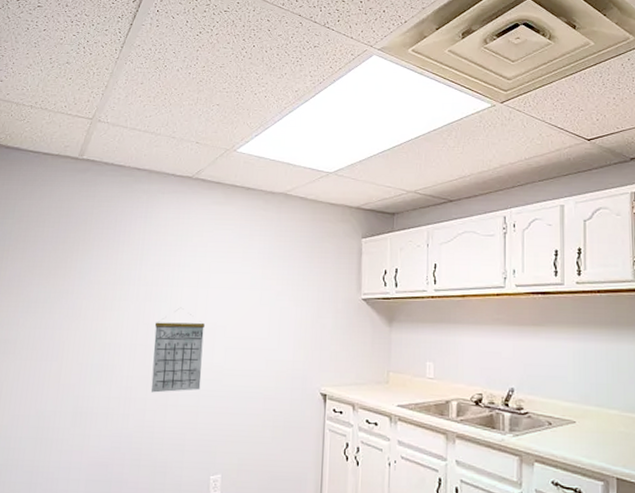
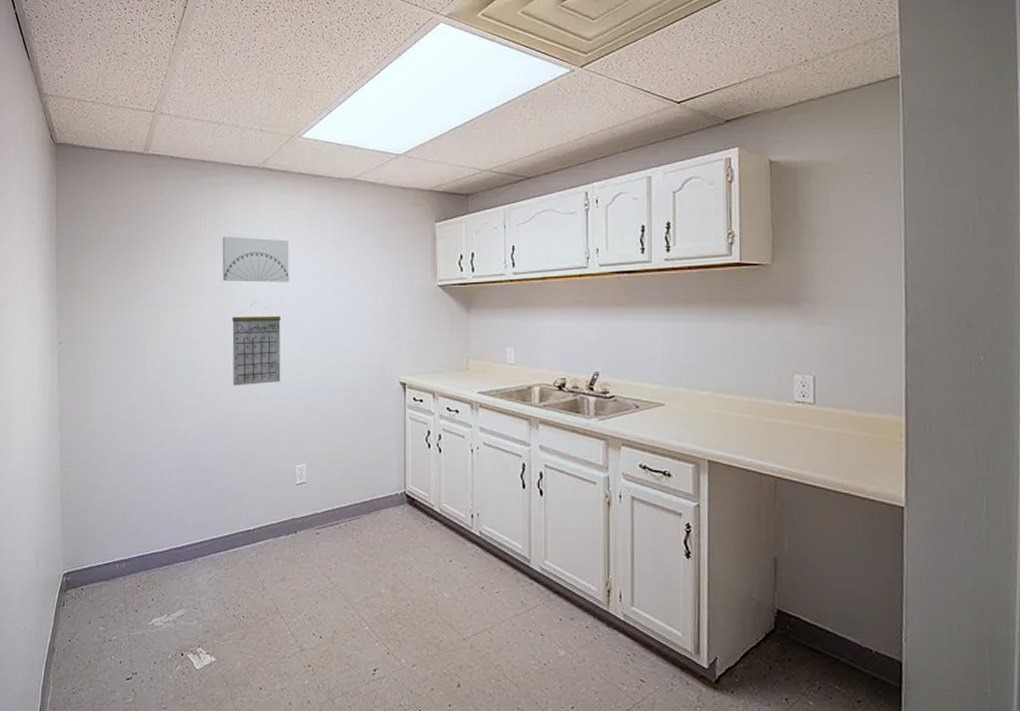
wall art: none [148,242,218,290] -> present [222,236,290,282]

